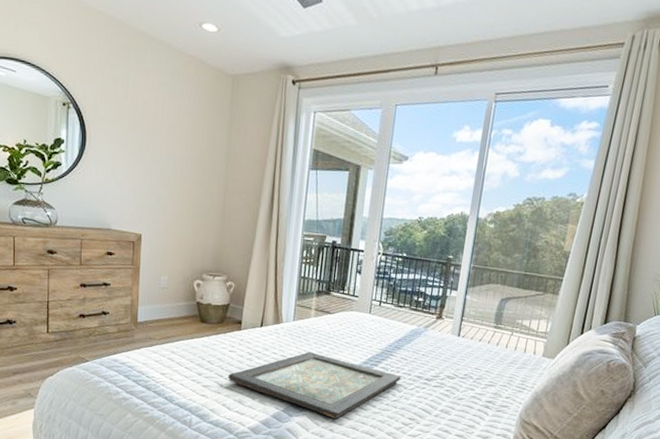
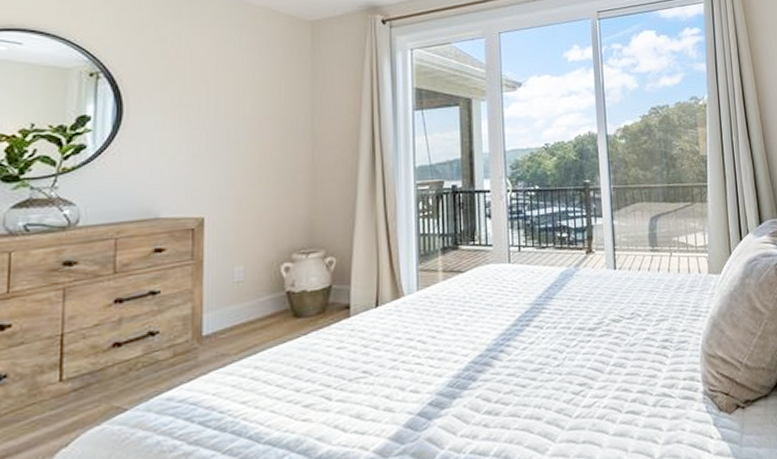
tray: present [228,352,401,419] -> none [338,325,560,409]

